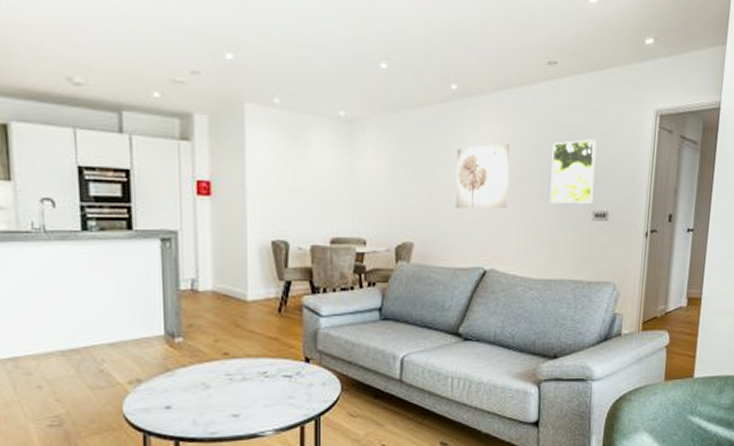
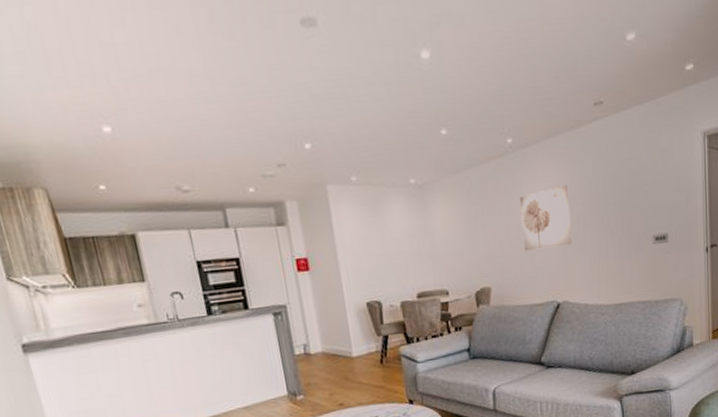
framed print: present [549,139,597,204] -> none [608,168,652,235]

